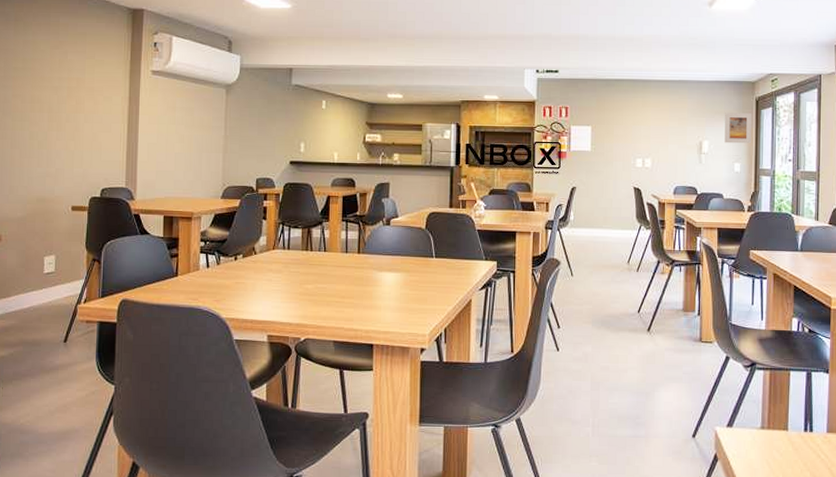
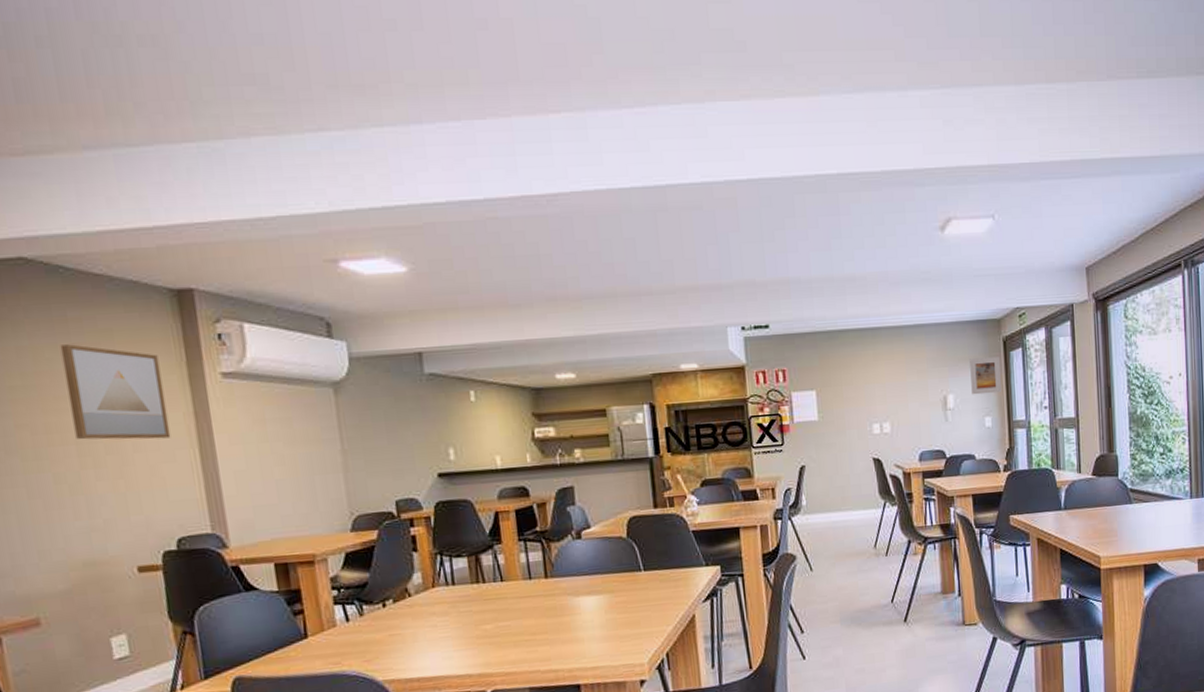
wall art: none [49,41,112,114] -> present [60,344,171,440]

